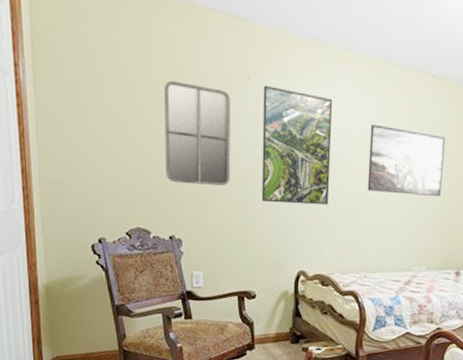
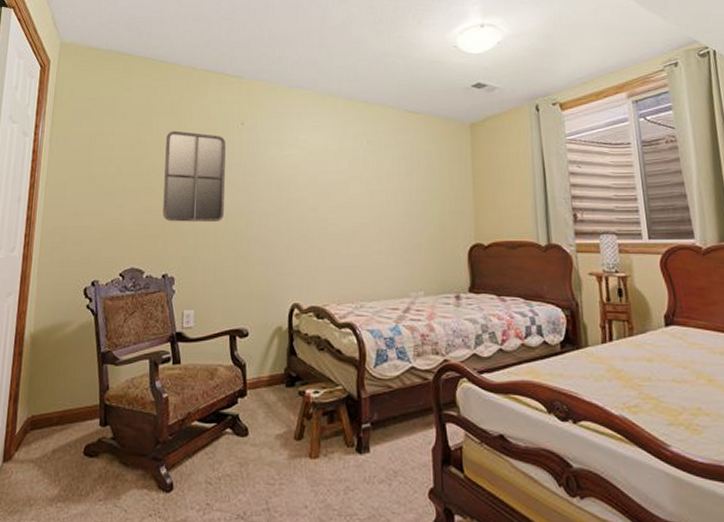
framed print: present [261,85,333,205] -> none [254,129,321,235]
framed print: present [367,124,445,196] -> none [356,156,430,219]

